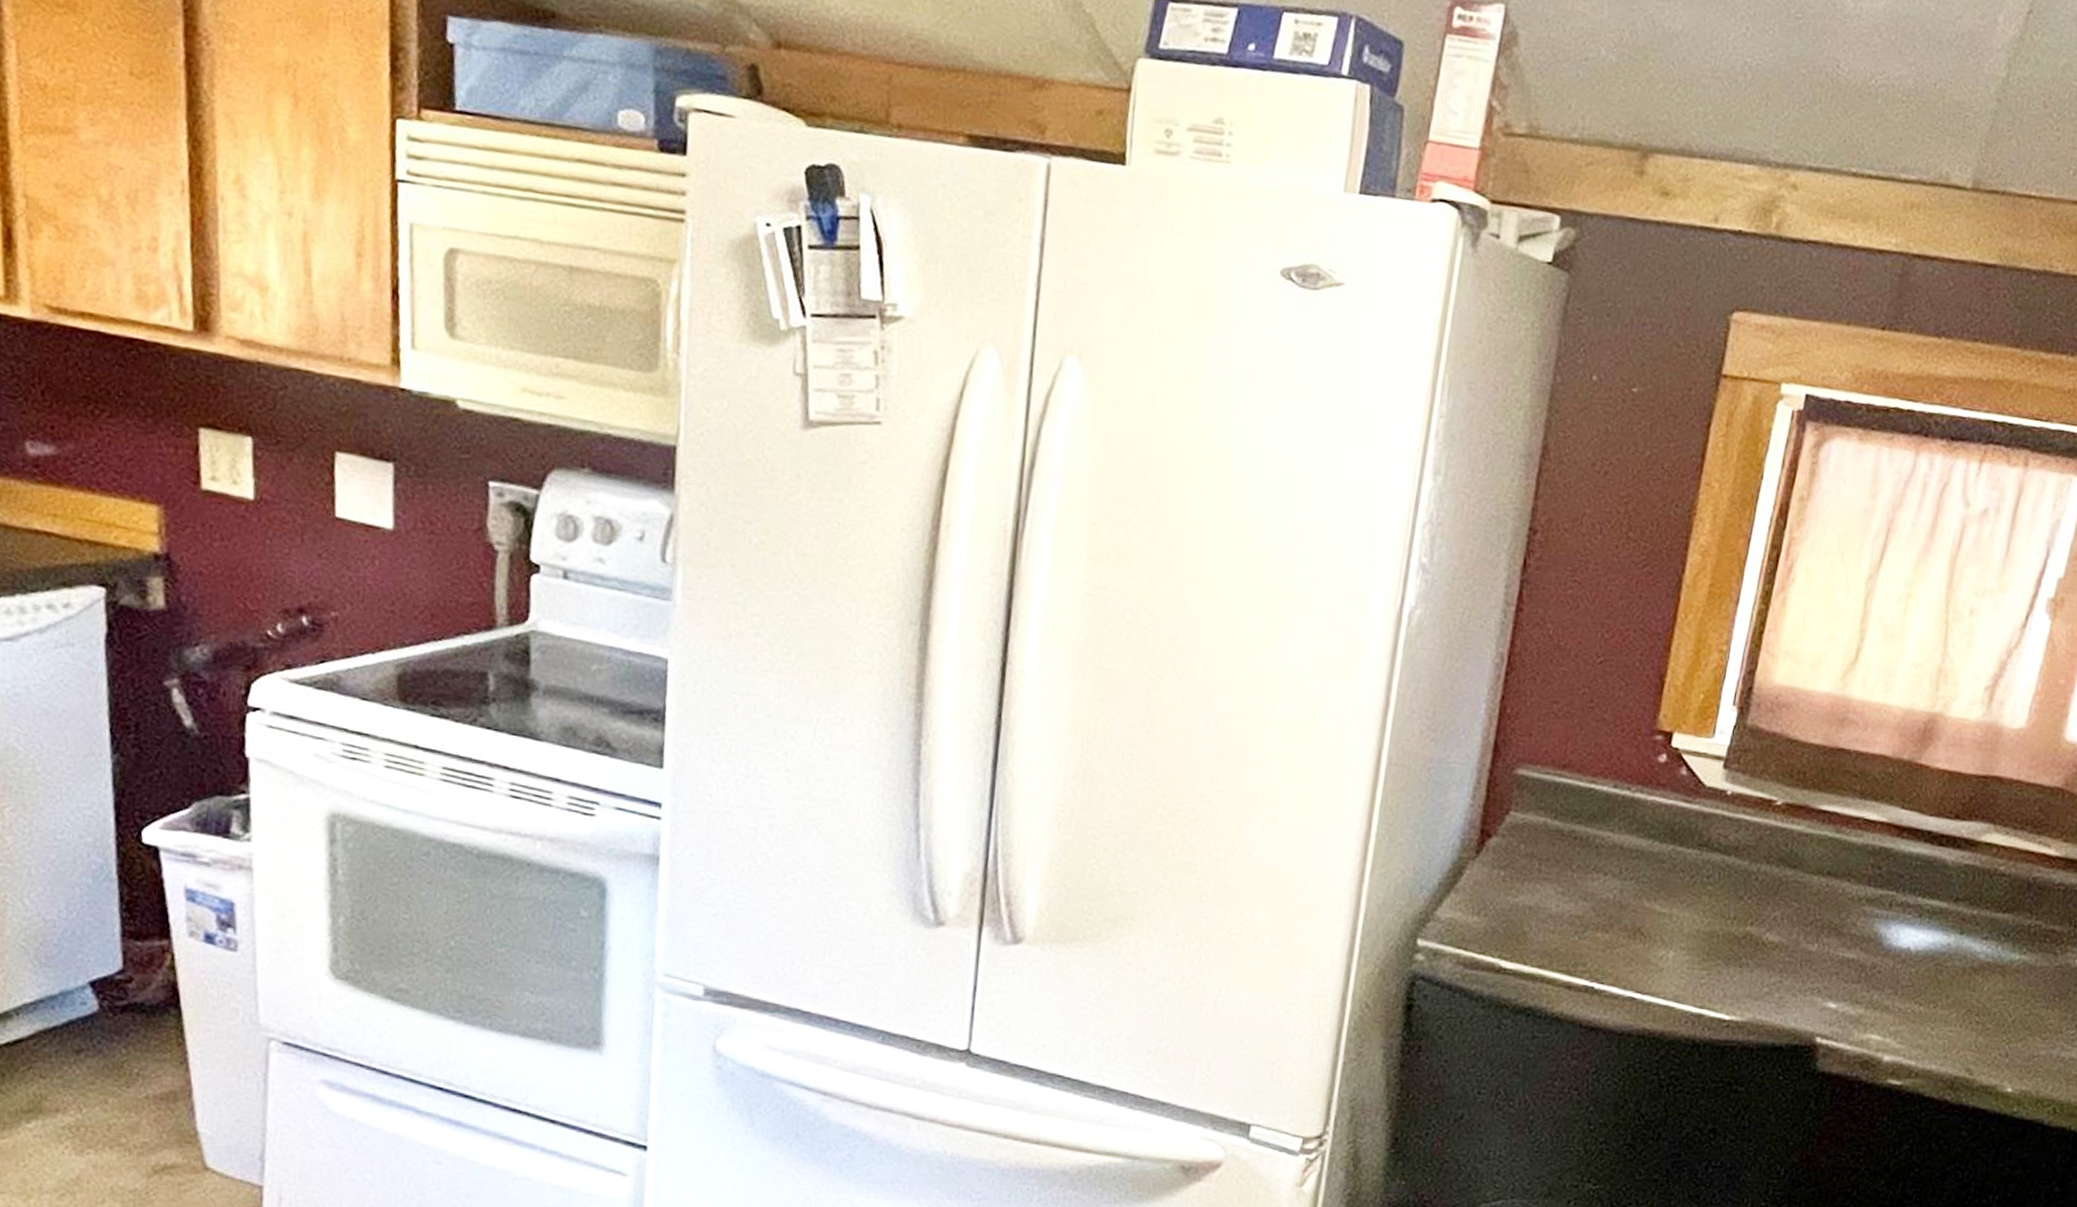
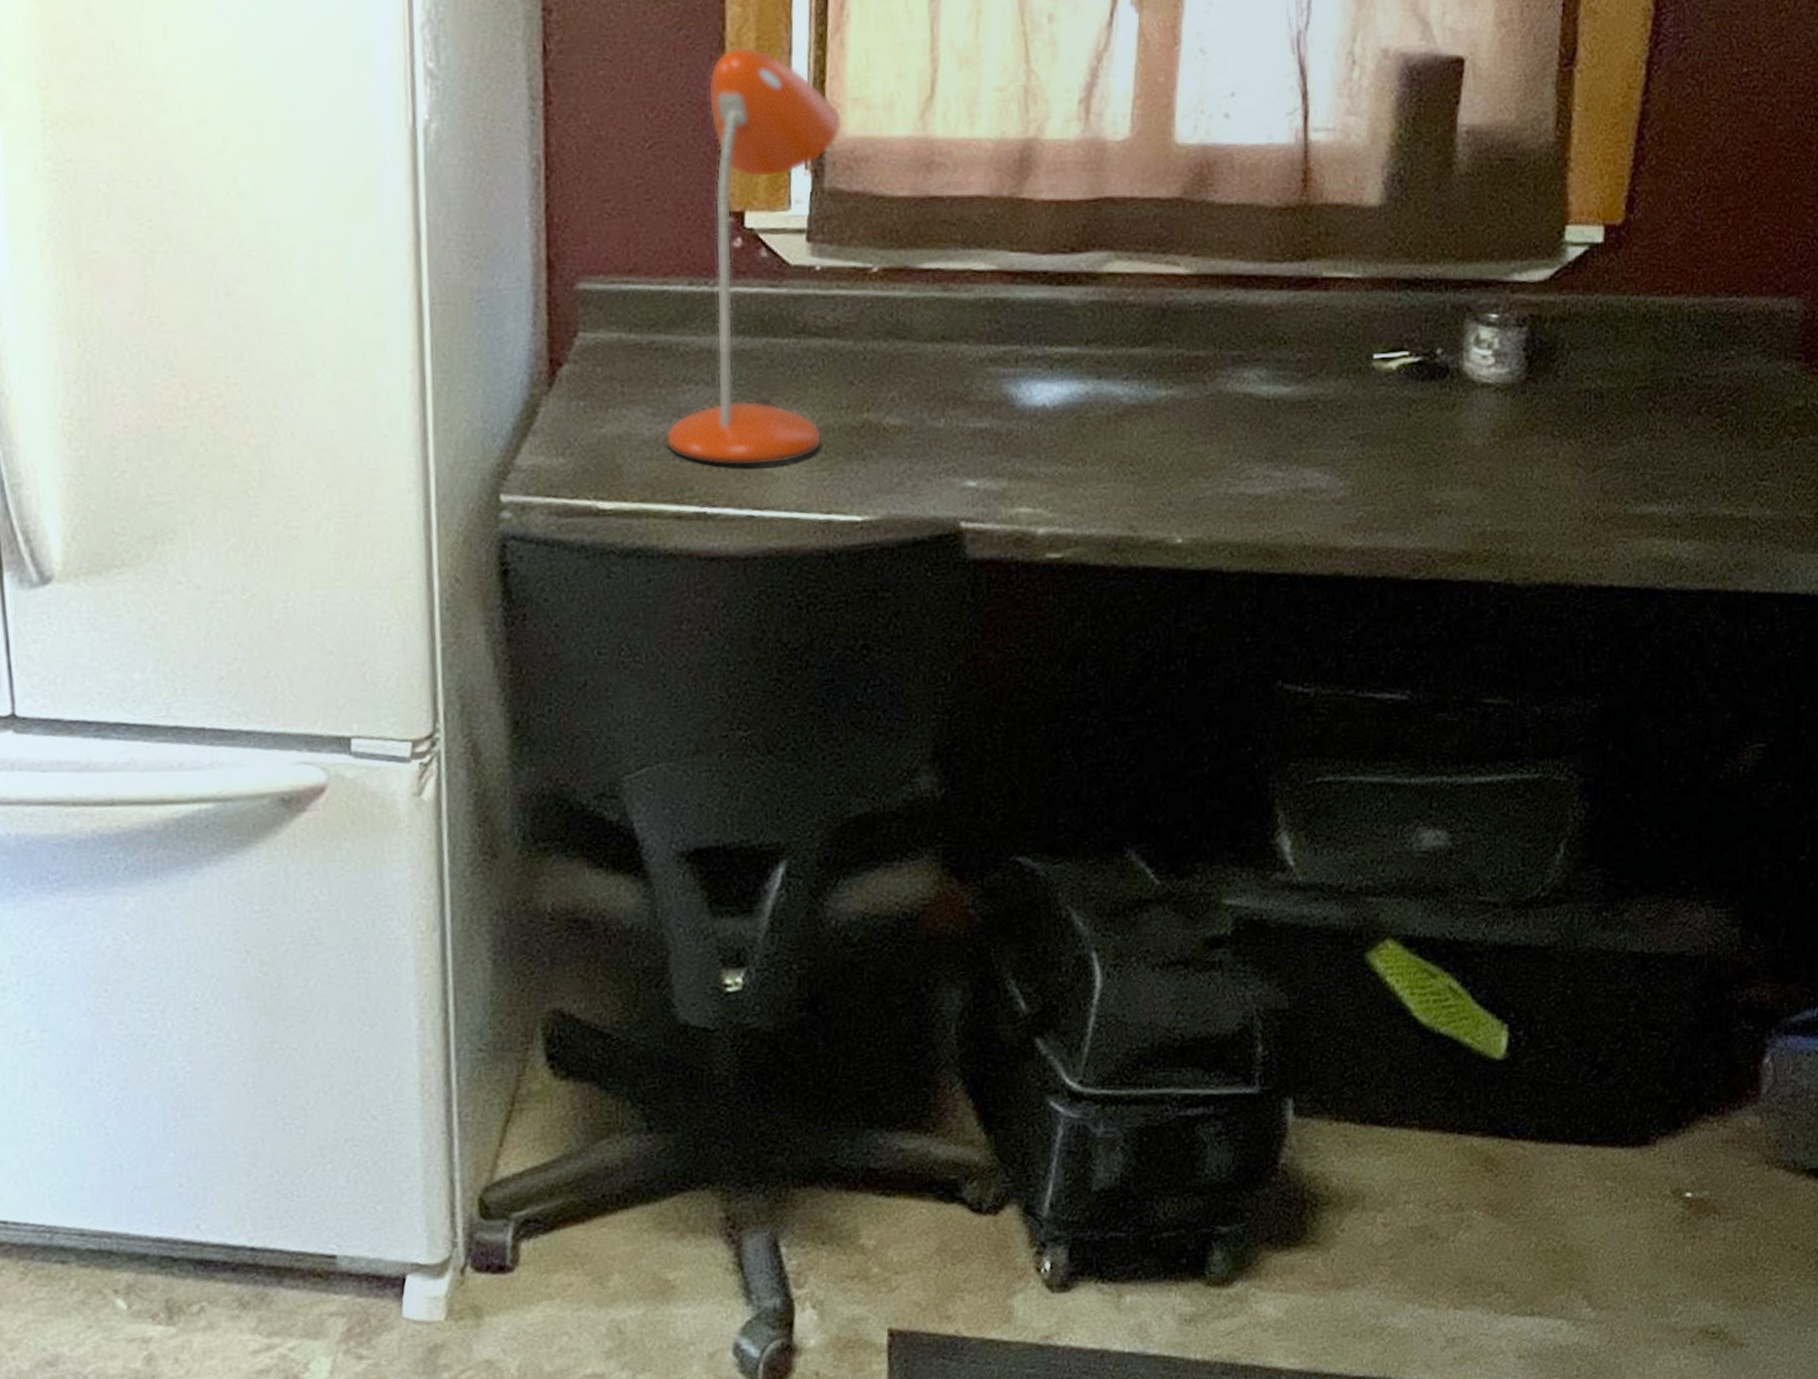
desk lamp: none [1569,589,1773,958] -> present [666,46,843,468]

